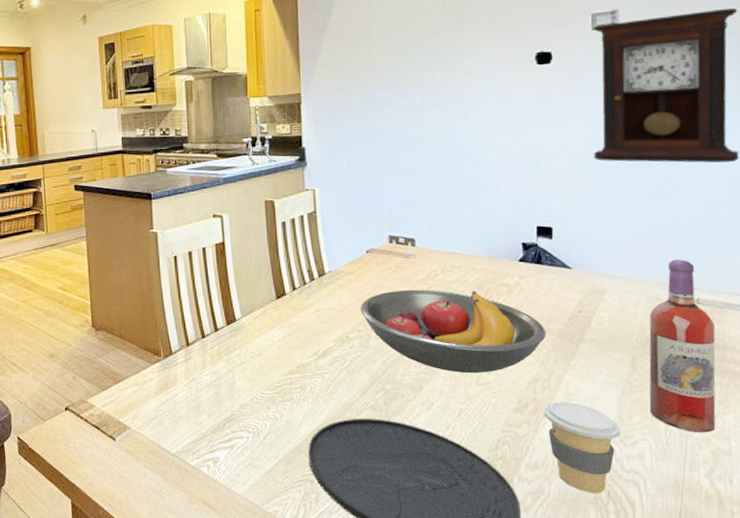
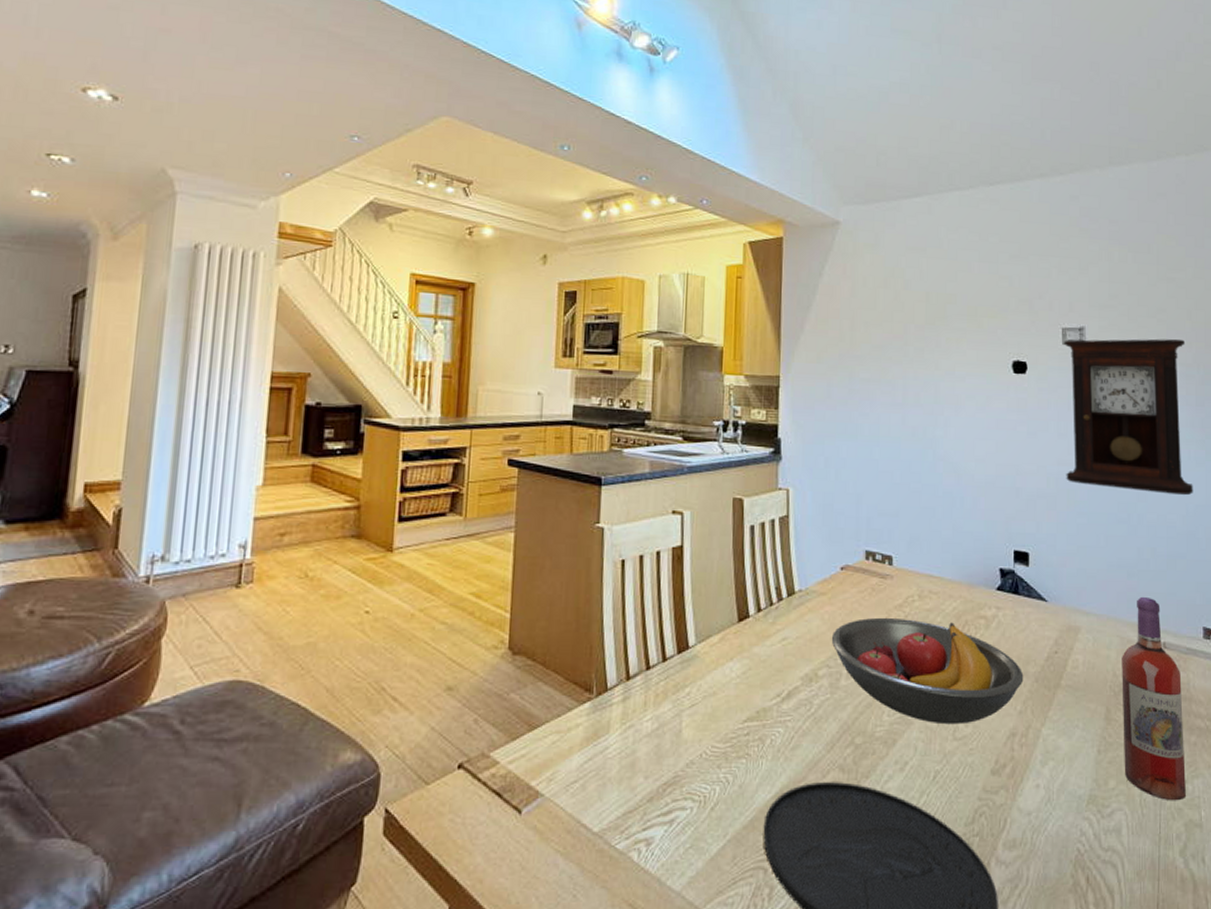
coffee cup: present [543,401,620,493] -> none [1021,761,1097,878]

